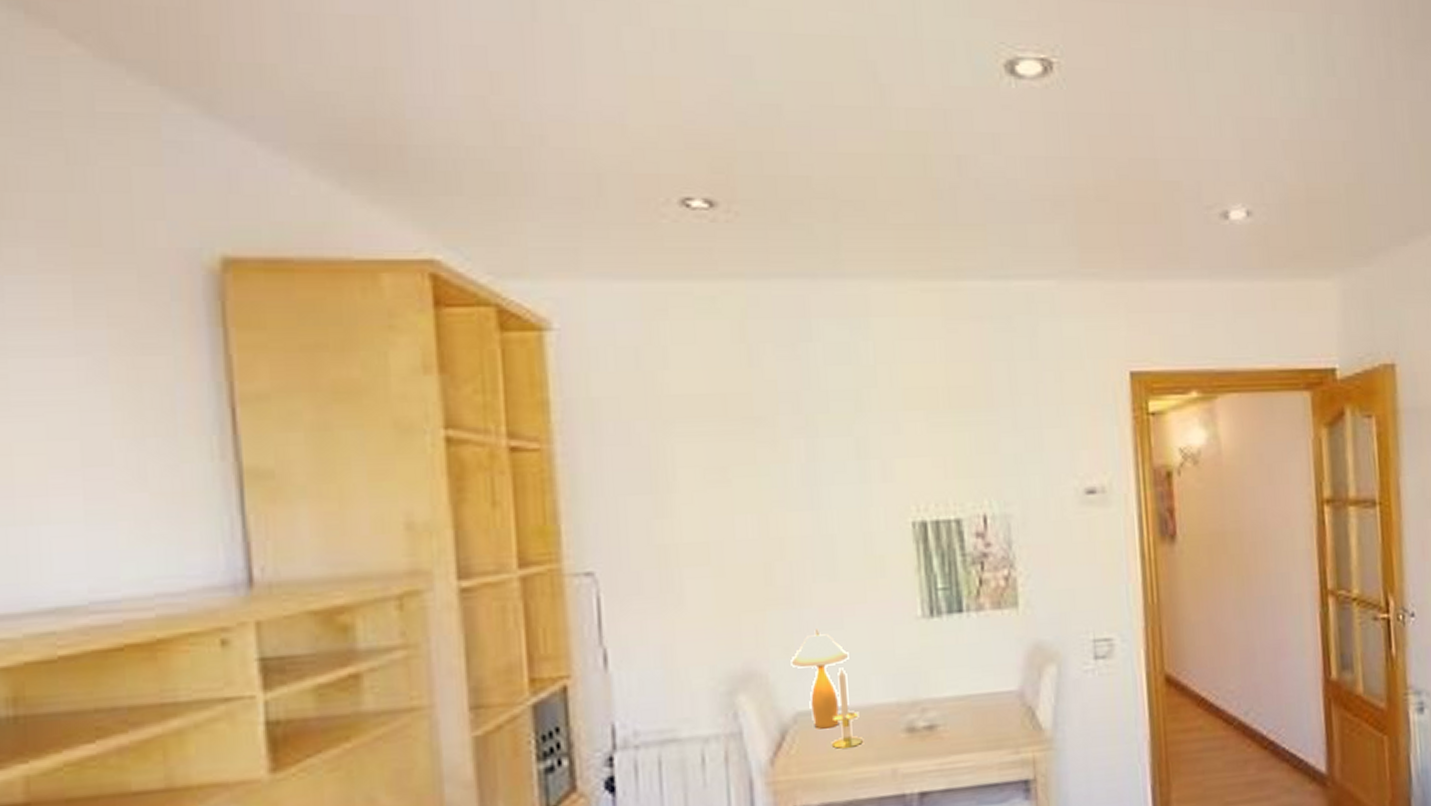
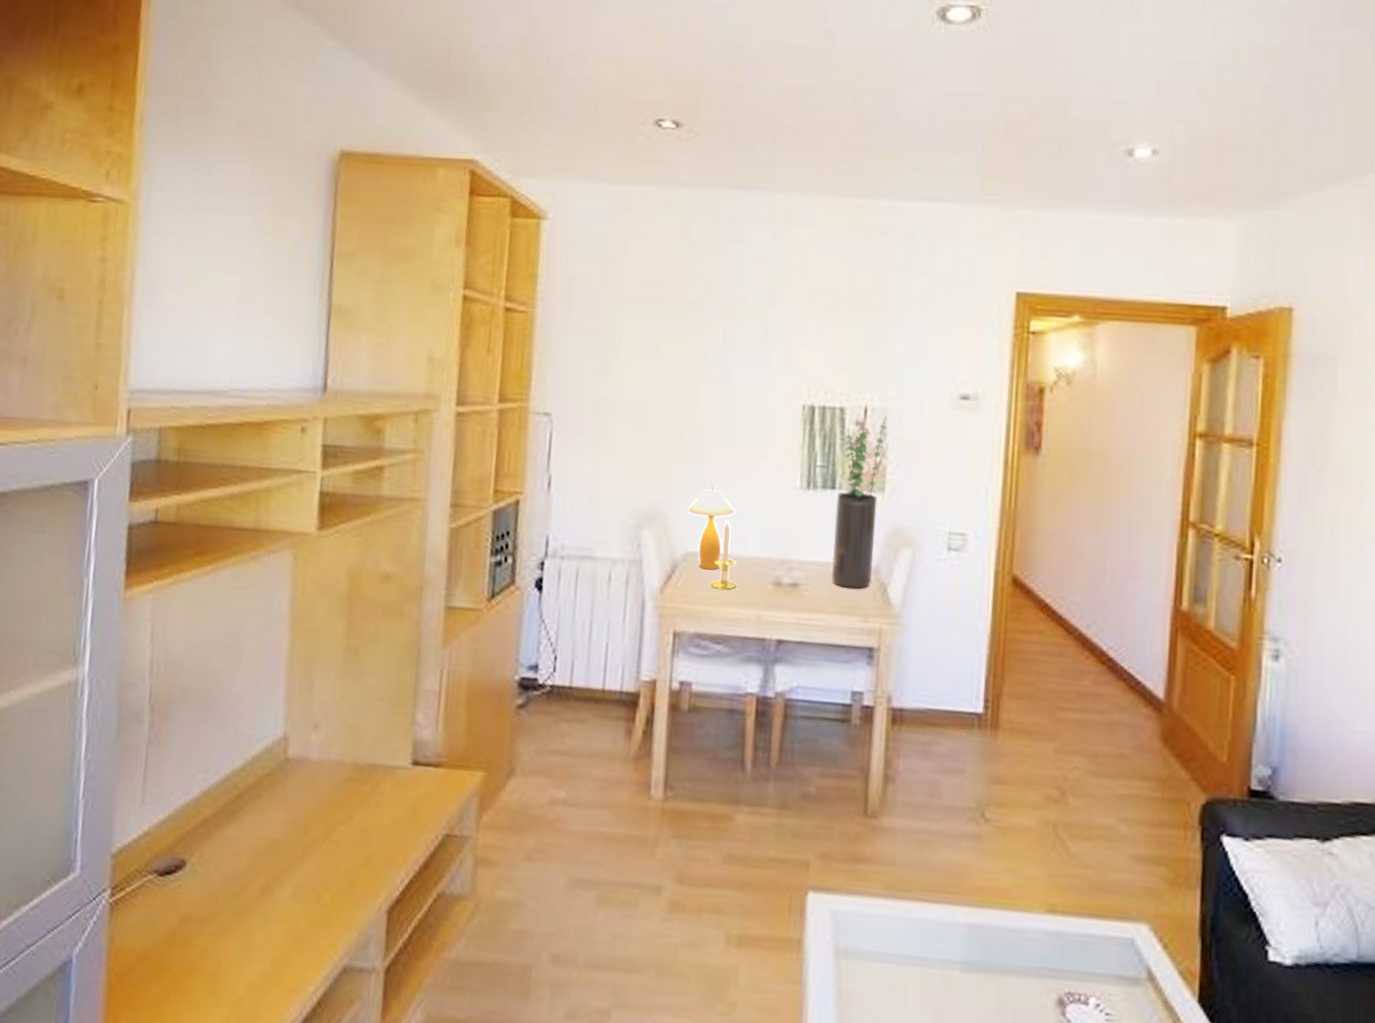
vase: none [966,523,1017,721] -> present [831,416,887,590]

